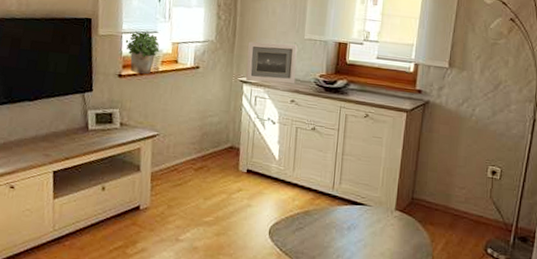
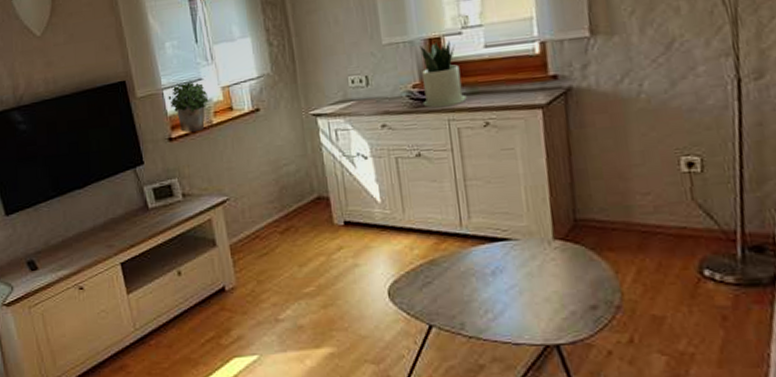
picture frame: present [246,41,298,84] -> none [312,54,383,114]
planter: none [324,46,357,97] -> present [419,41,467,109]

